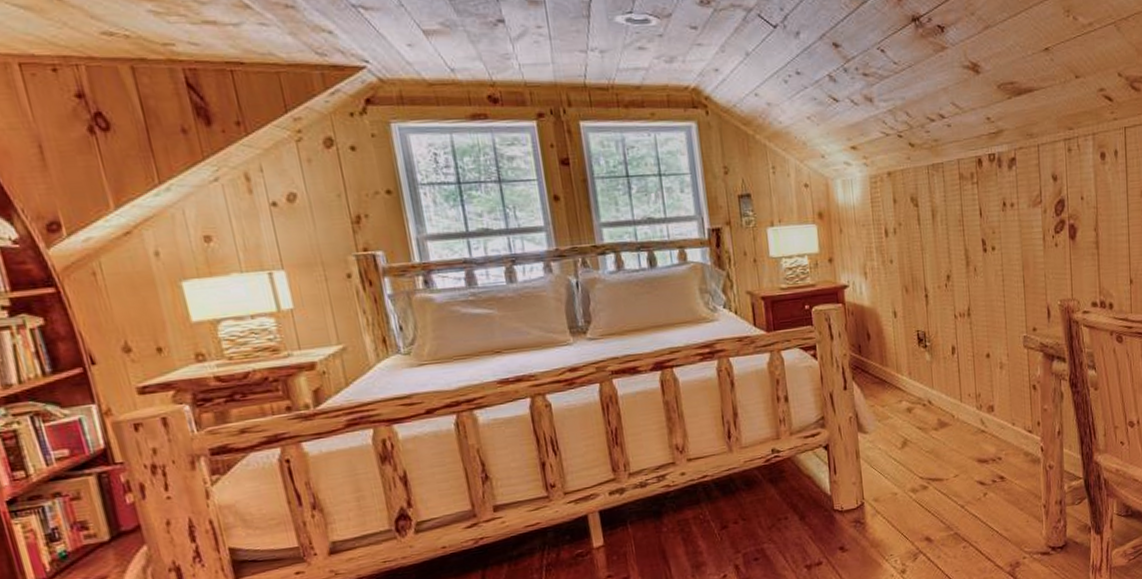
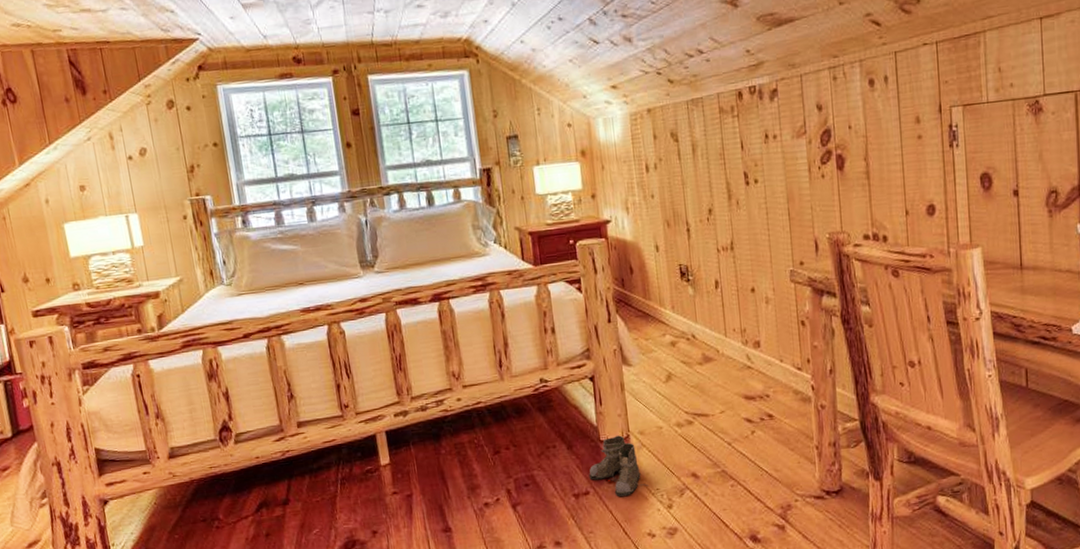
boots: none [822,503,882,565] -> present [589,435,648,497]

